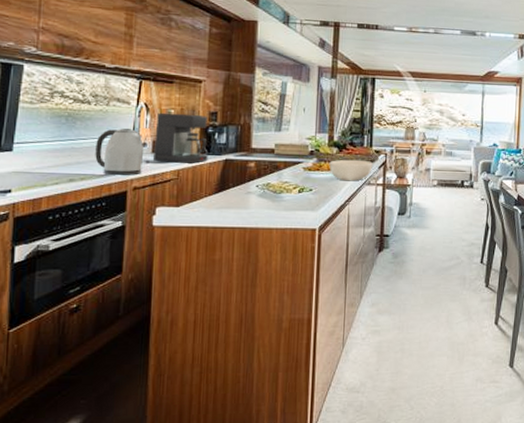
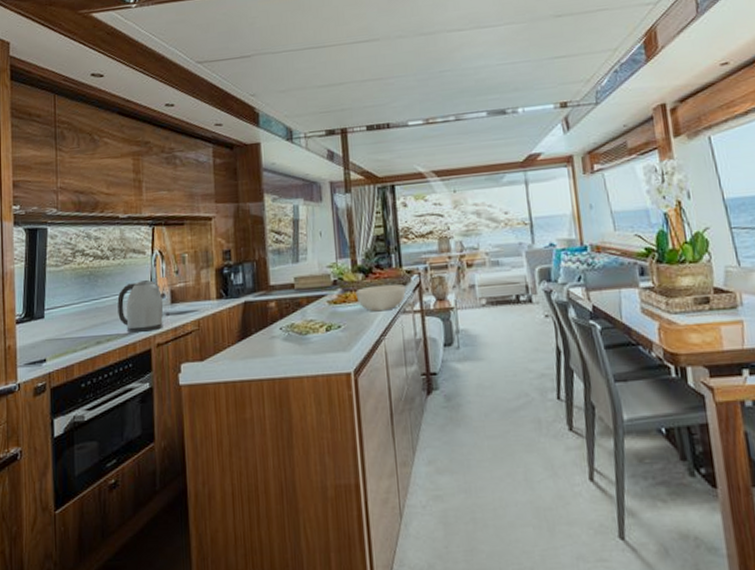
coffee maker: present [152,112,208,163] -> none [171,255,227,313]

